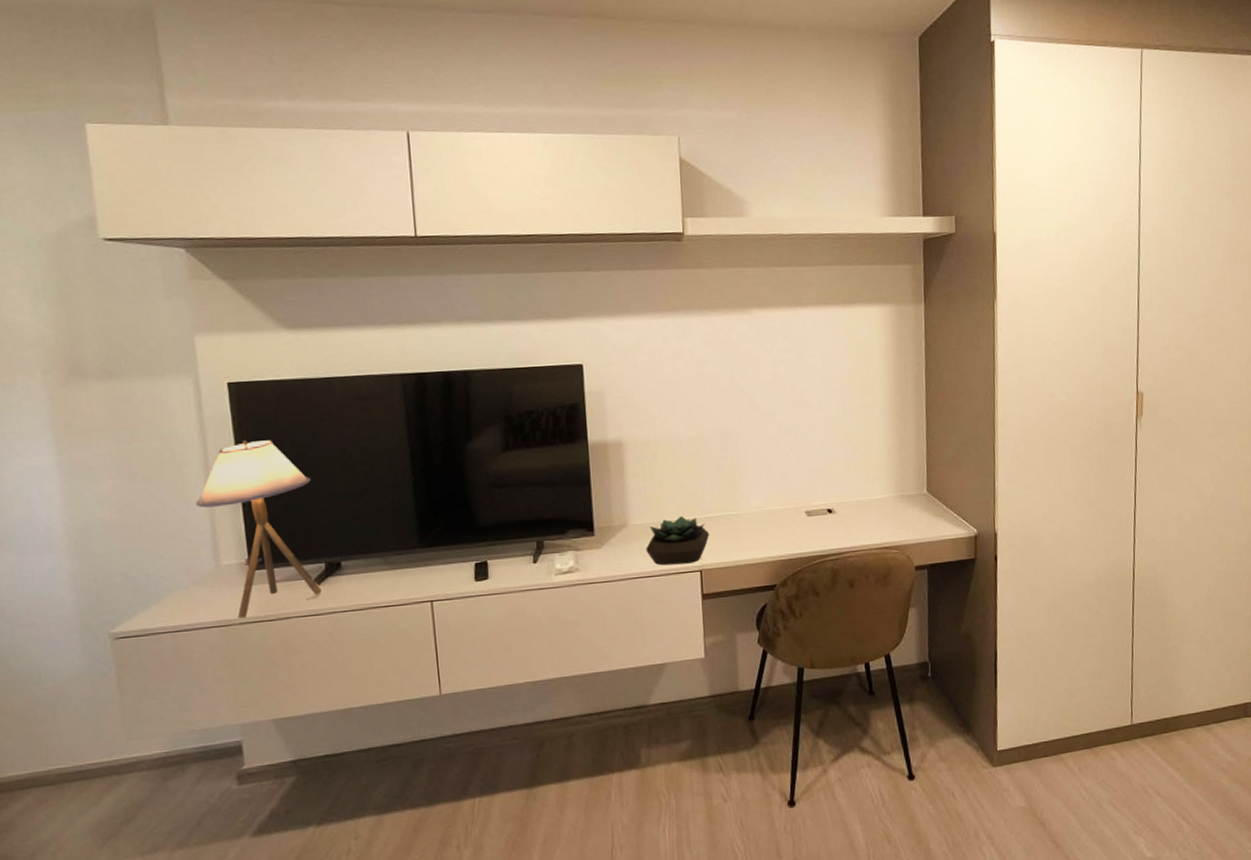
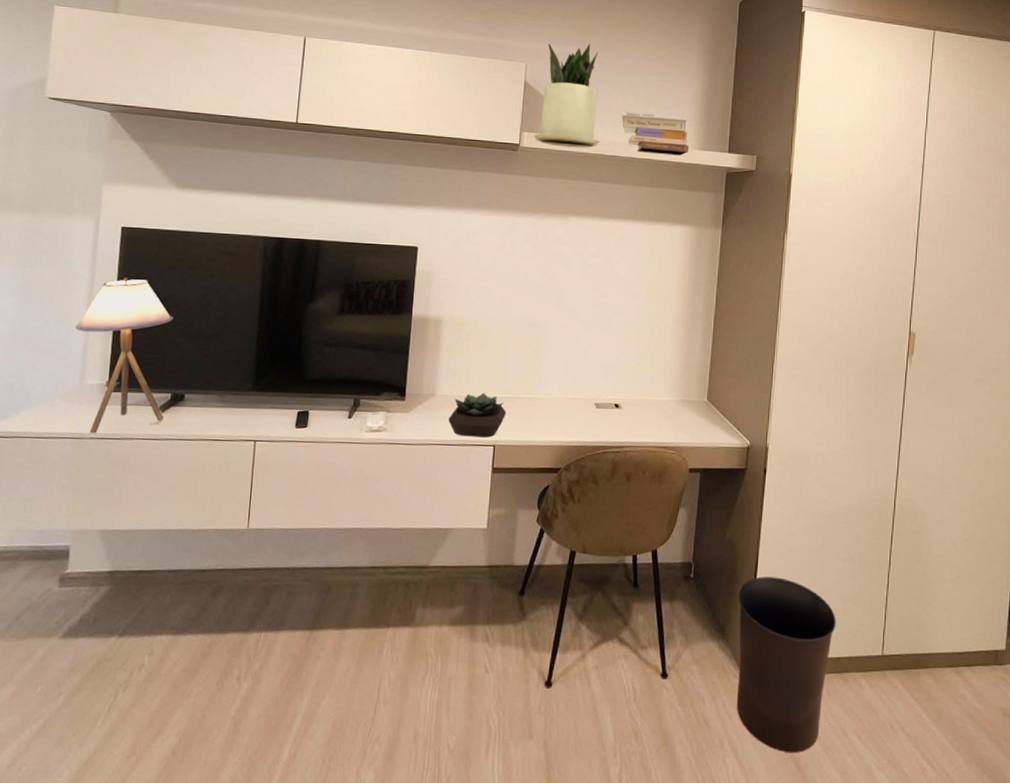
planter: none [698,104,776,231] -> present [533,43,600,148]
books: none [796,179,879,227] -> present [621,111,689,156]
waste bin: none [979,663,1083,832] -> present [736,576,836,752]

